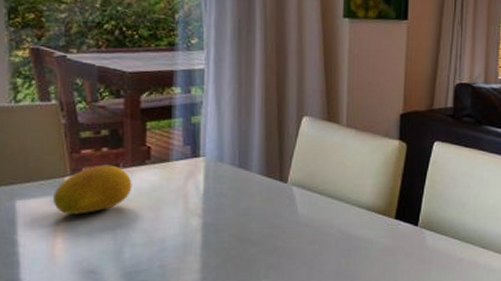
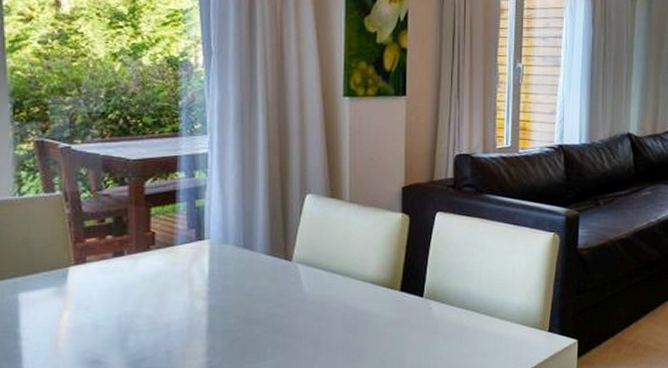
fruit: present [53,164,132,214] -> none [57,252,137,304]

